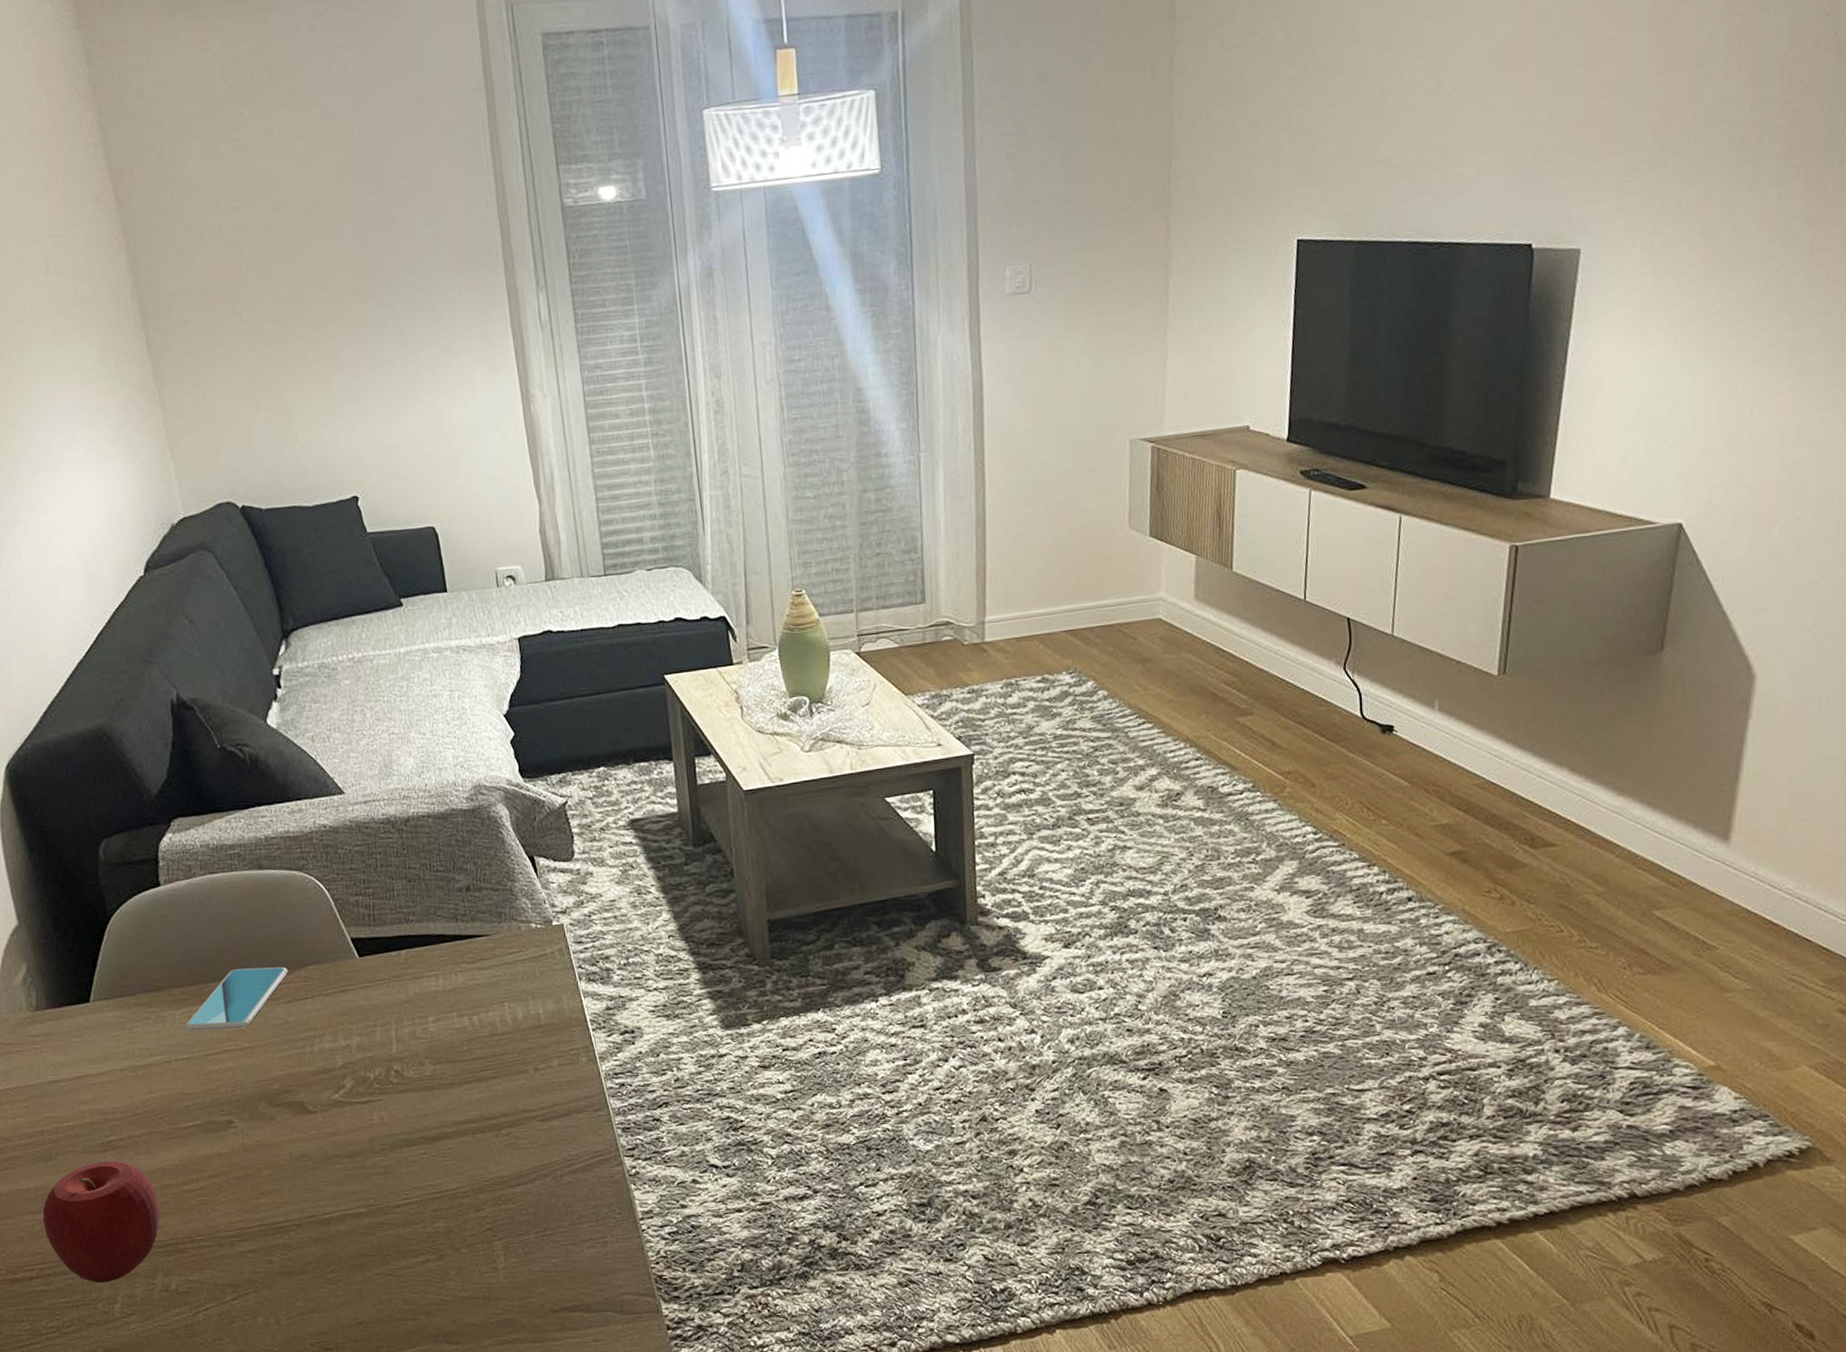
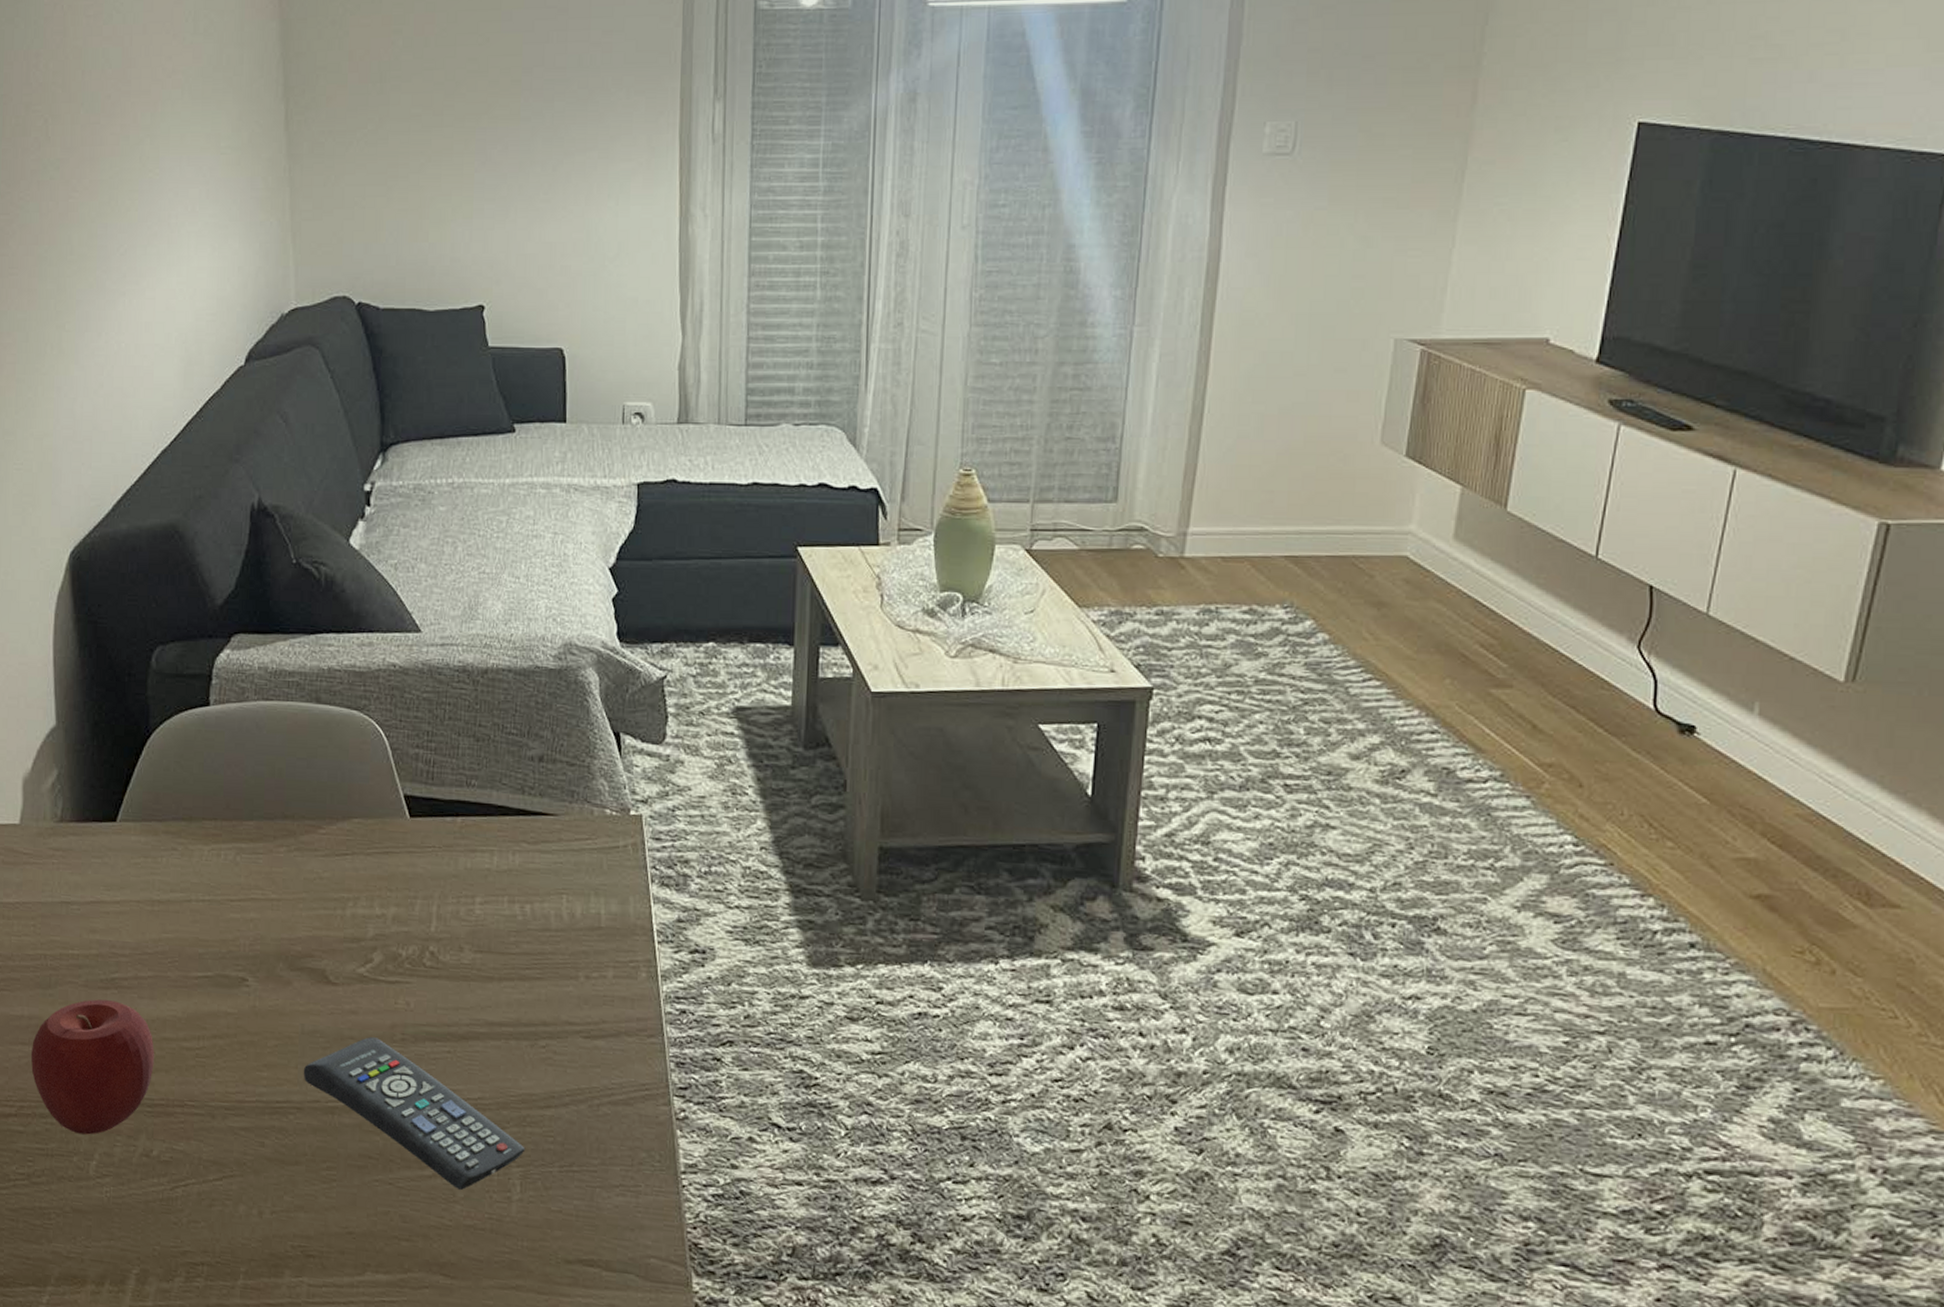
smartphone: present [185,967,288,1031] -> none [212,810,331,877]
remote control: none [296,1152,504,1268] -> present [303,1037,526,1190]

